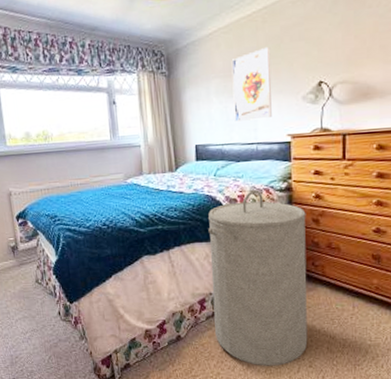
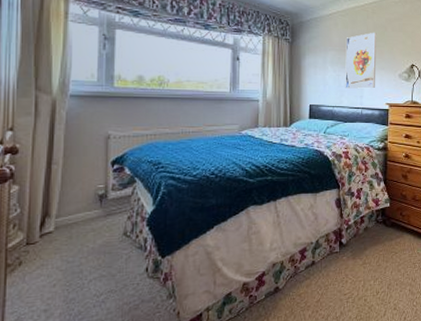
laundry hamper: present [208,190,308,366] -> none [313,148,398,313]

